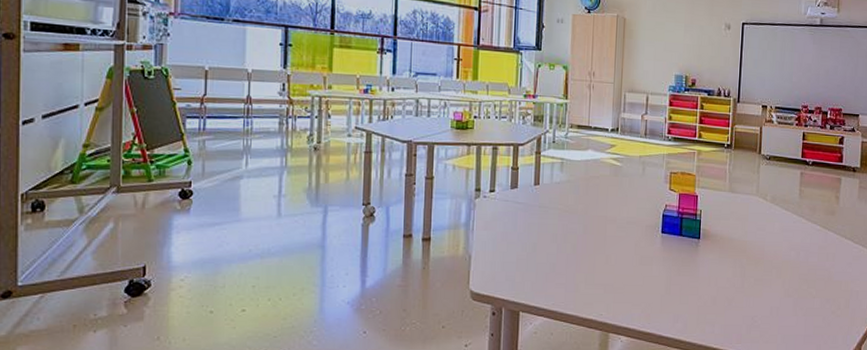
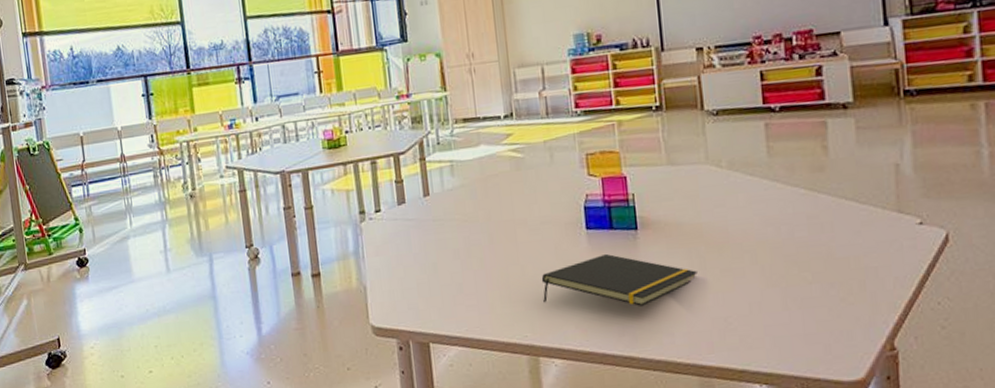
notepad: none [619,254,738,300] -> present [541,253,697,306]

